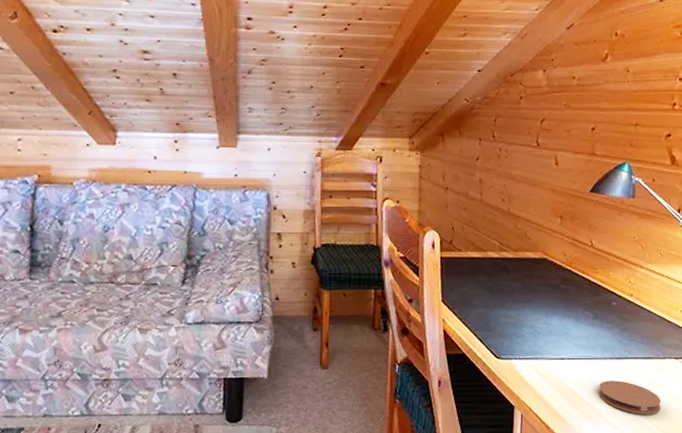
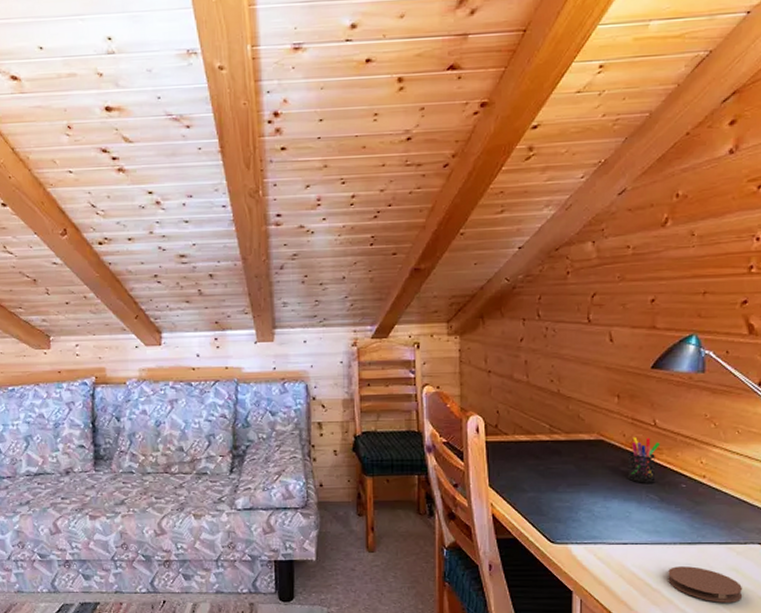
pen holder: none [566,257,595,301] -> present [627,437,660,483]

